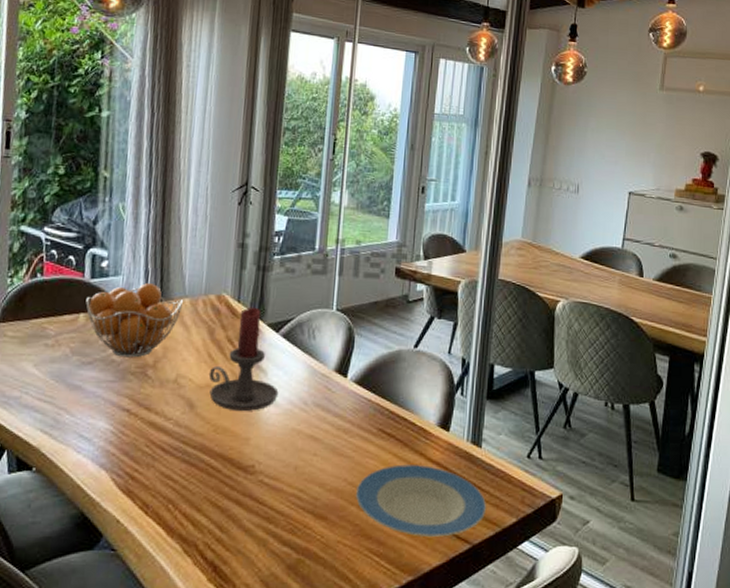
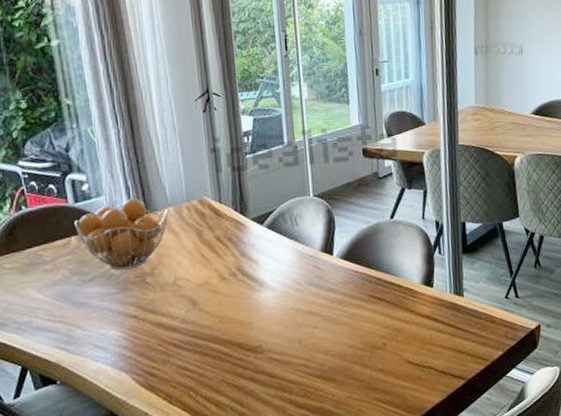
candle holder: present [208,307,279,412] -> none [204,205,273,301]
plate: present [355,464,487,537] -> none [357,319,476,381]

